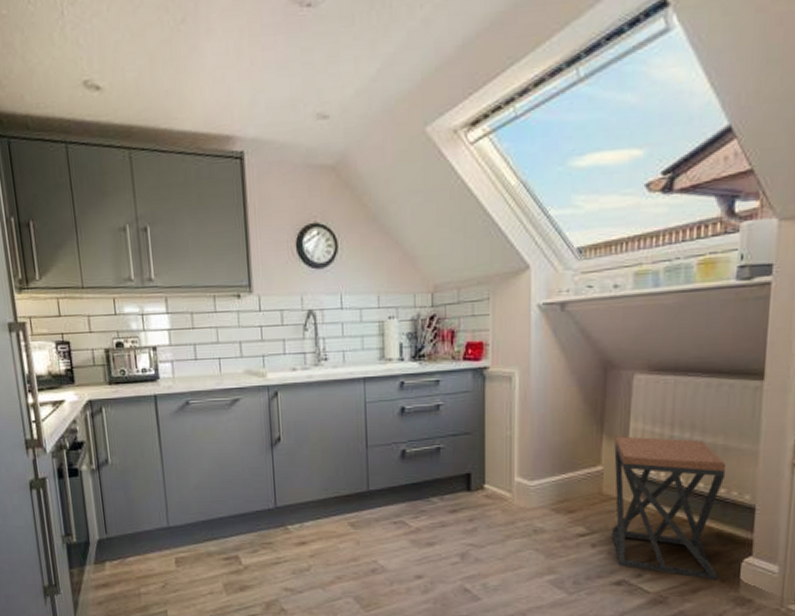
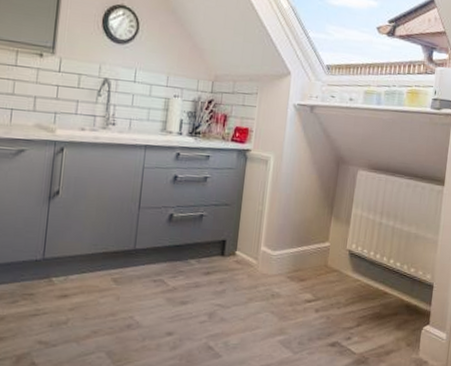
stool: present [611,436,727,580] -> none [331,219,416,344]

